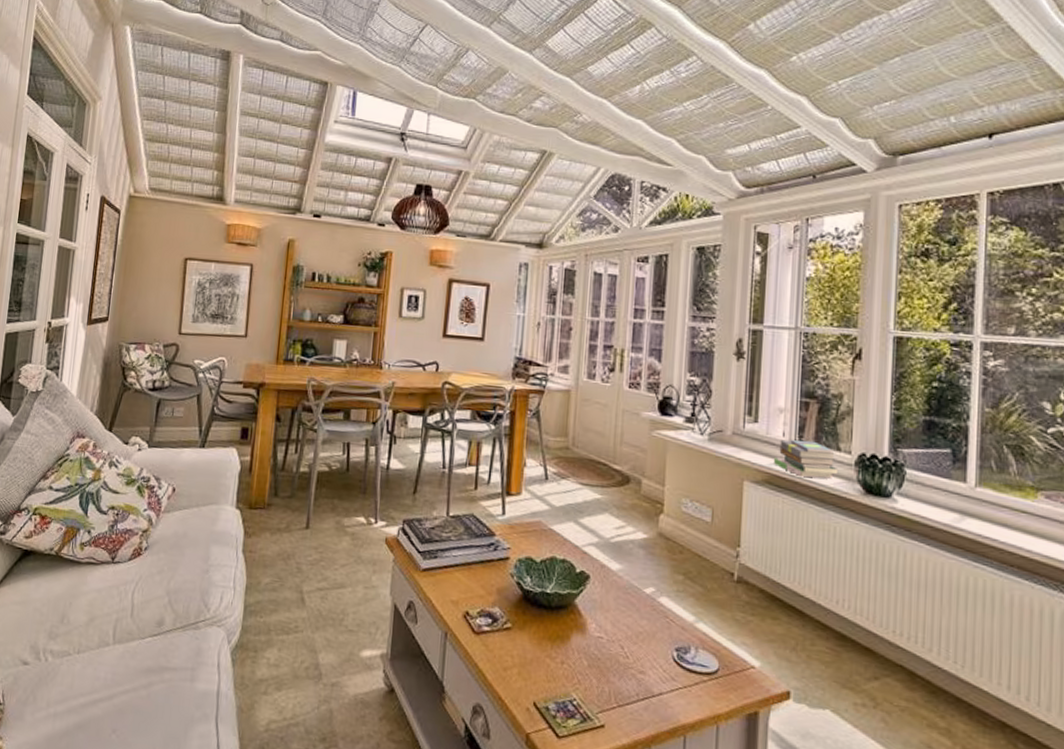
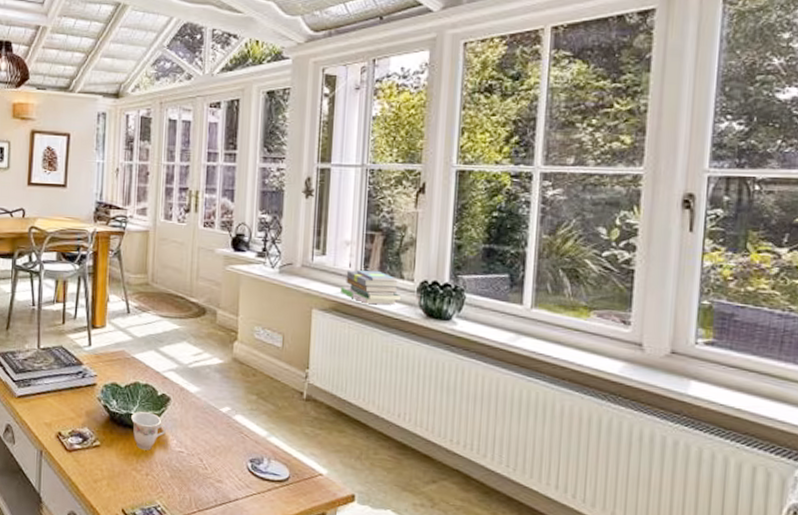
teacup: none [546,590,585,635] -> present [131,411,167,451]

